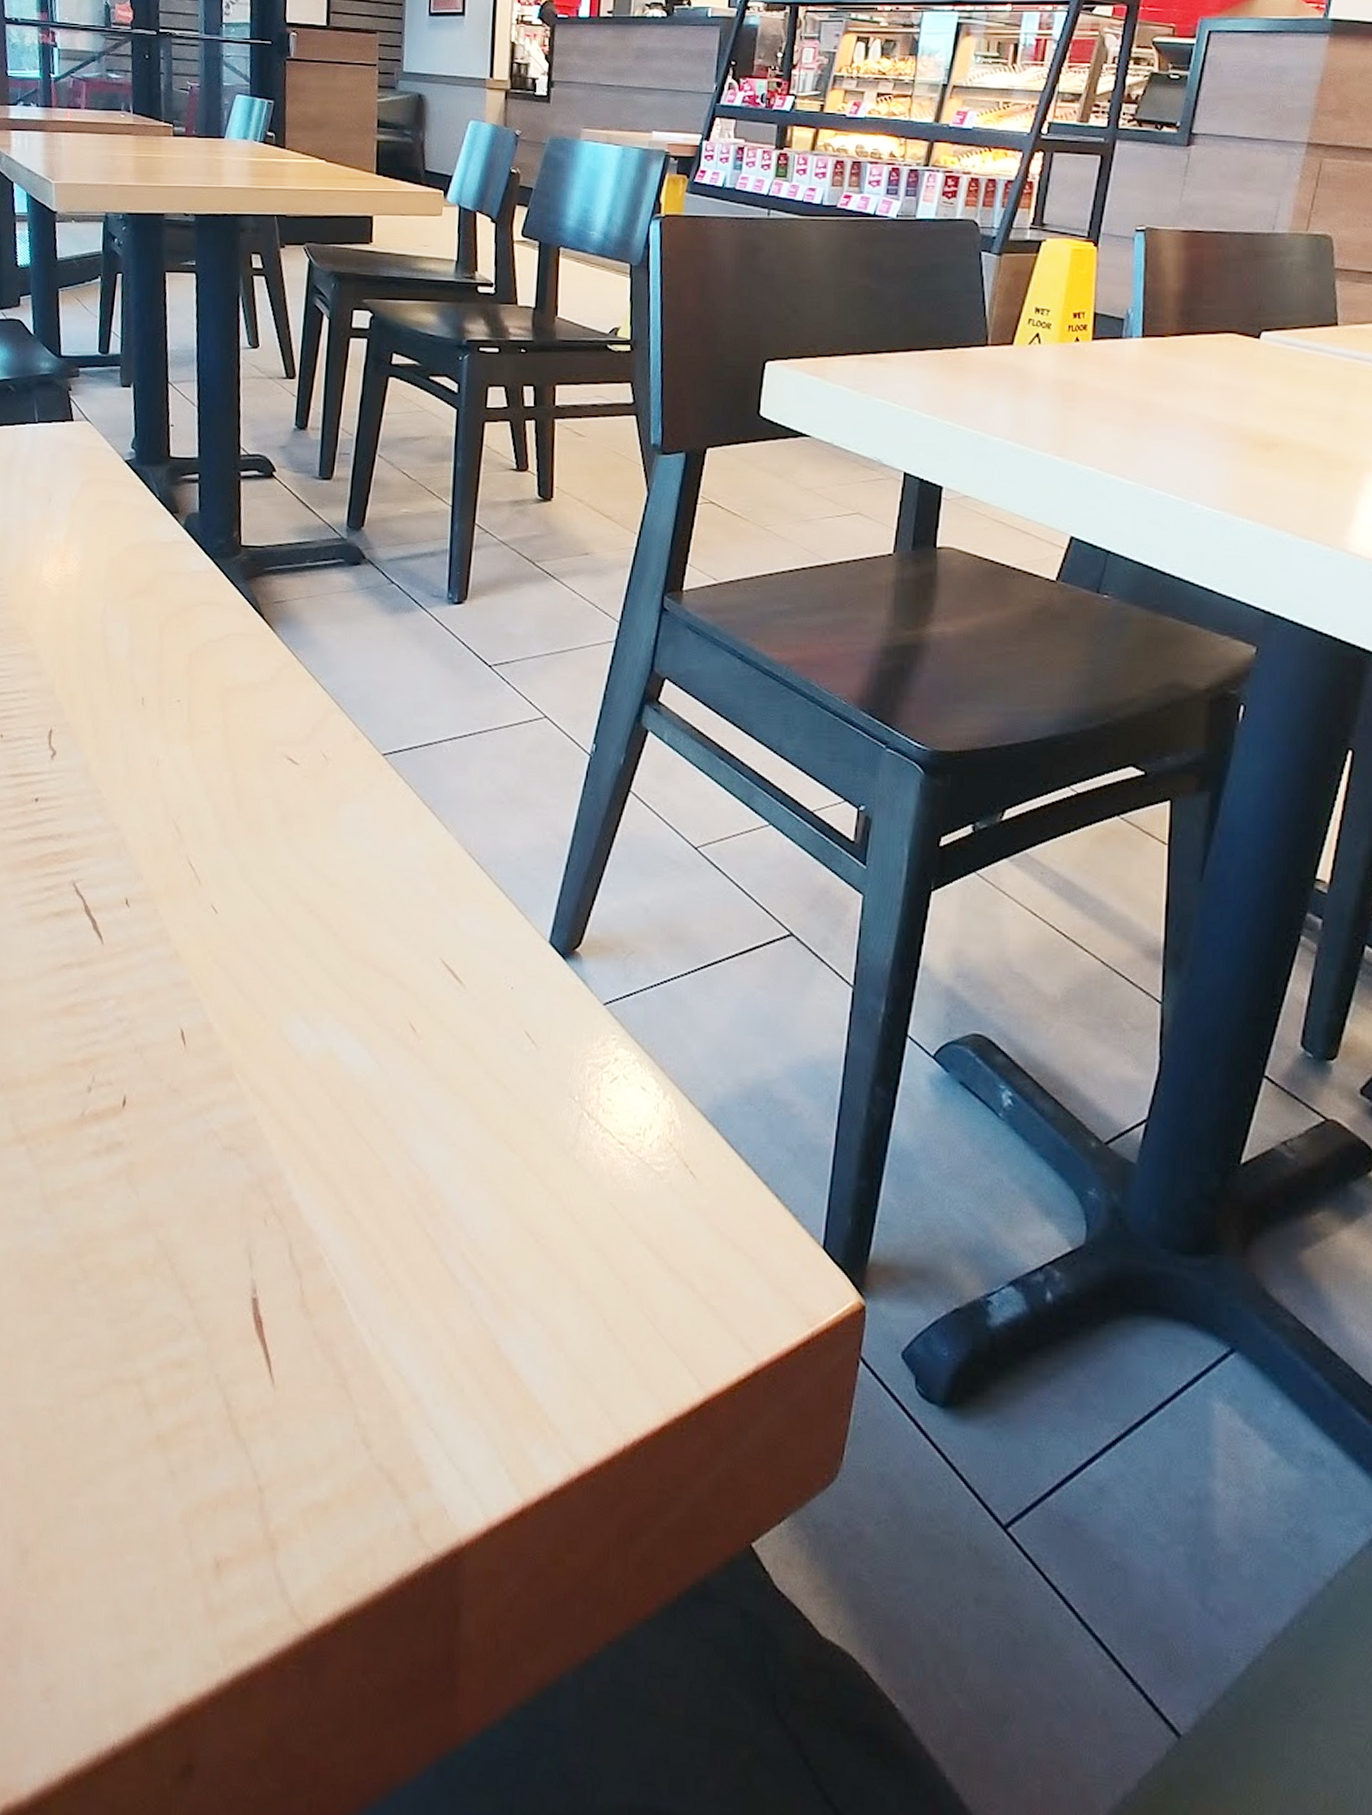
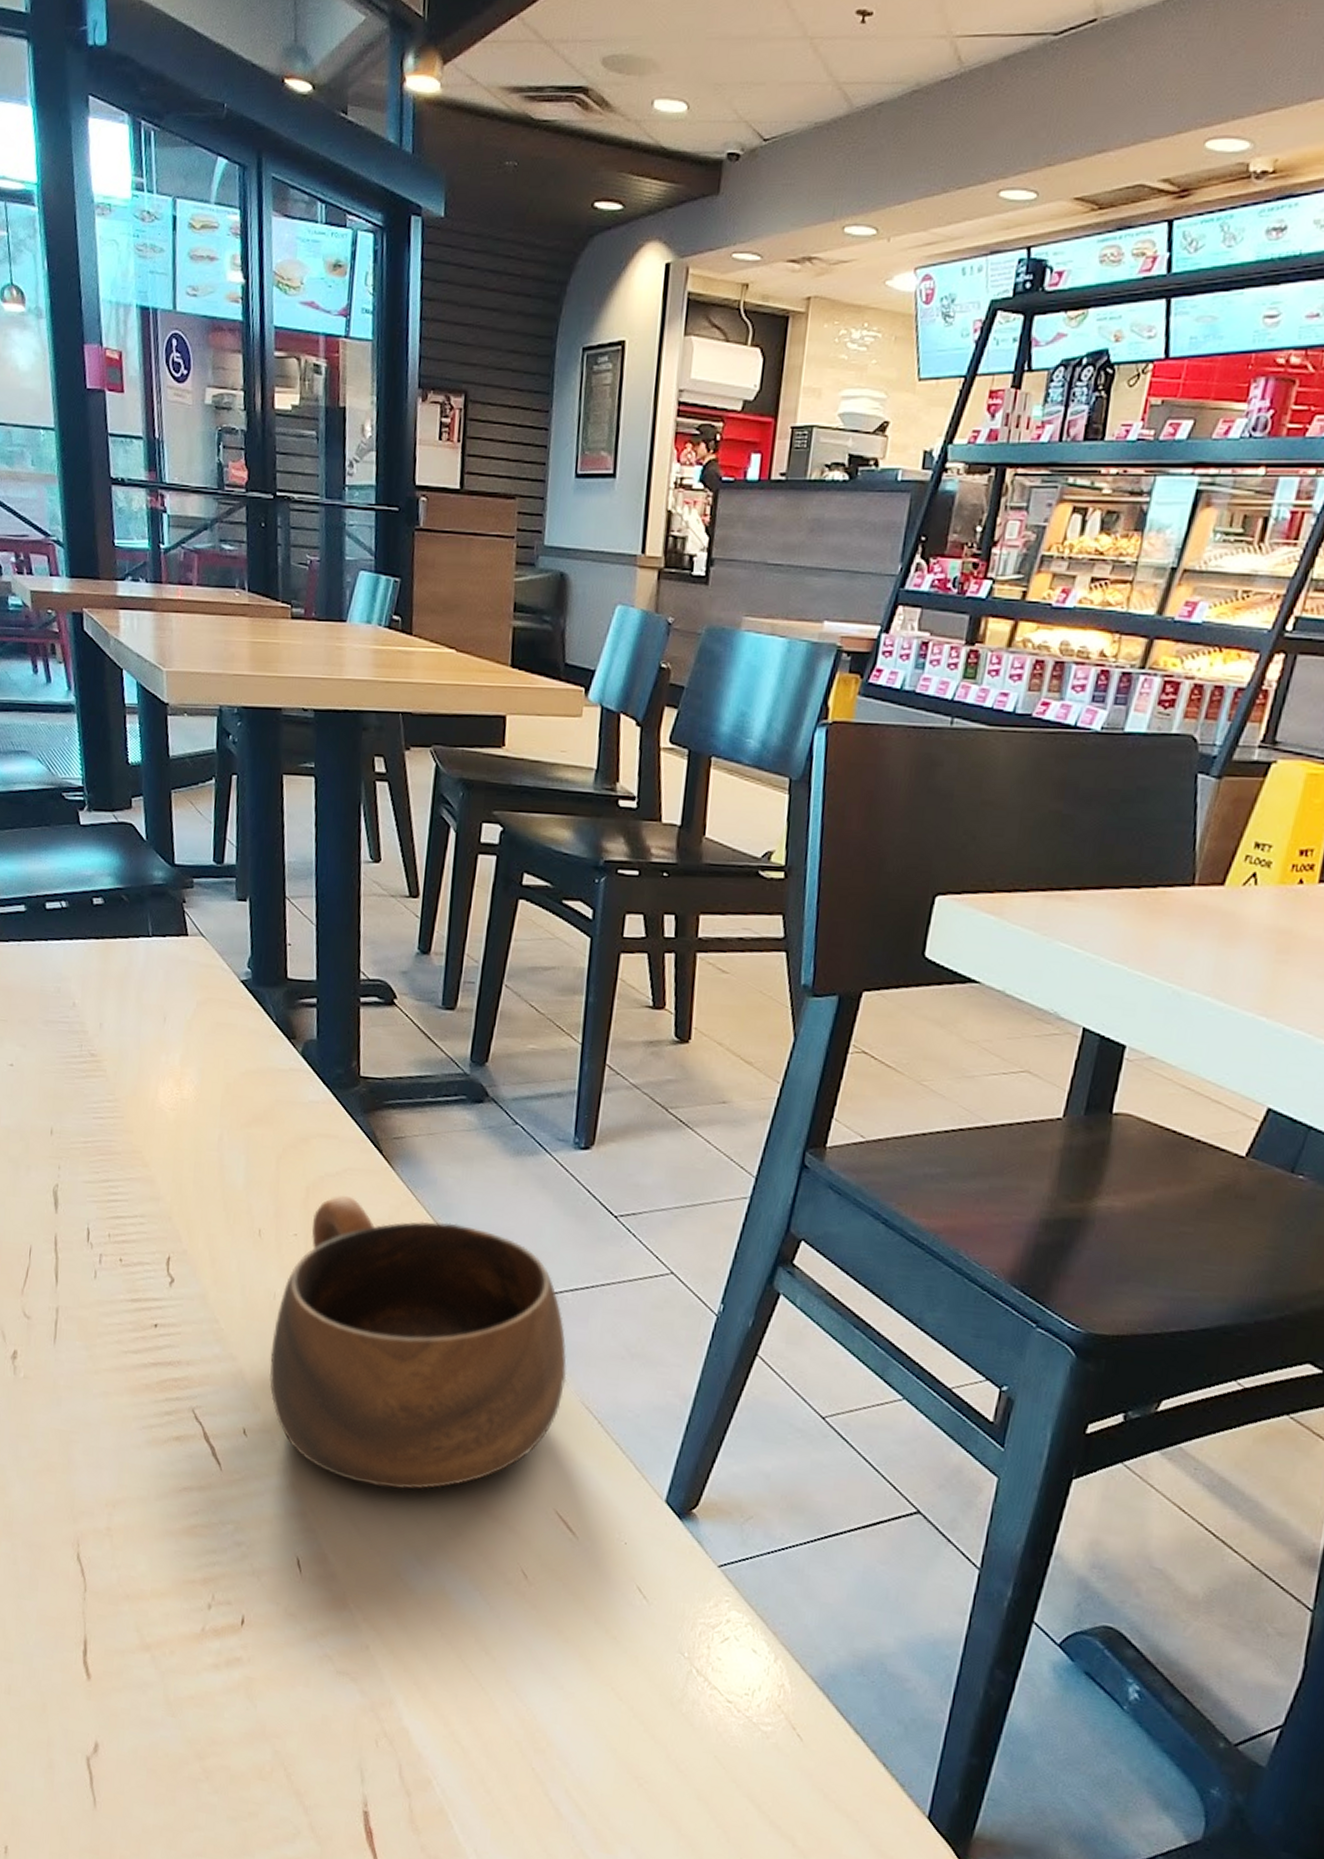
cup: none [152,659,449,950] -> present [269,1195,567,1489]

